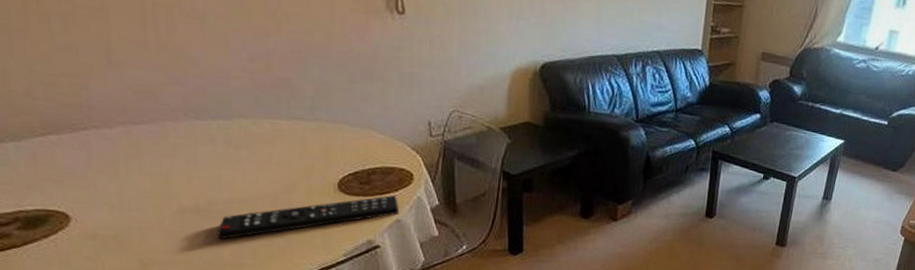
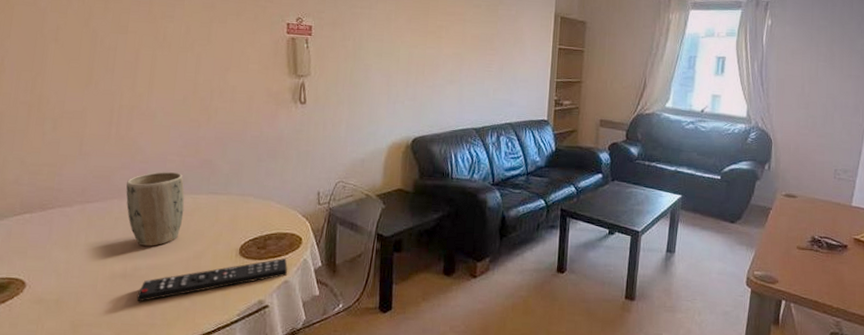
plant pot: none [179,90,262,178] -> present [126,172,185,246]

